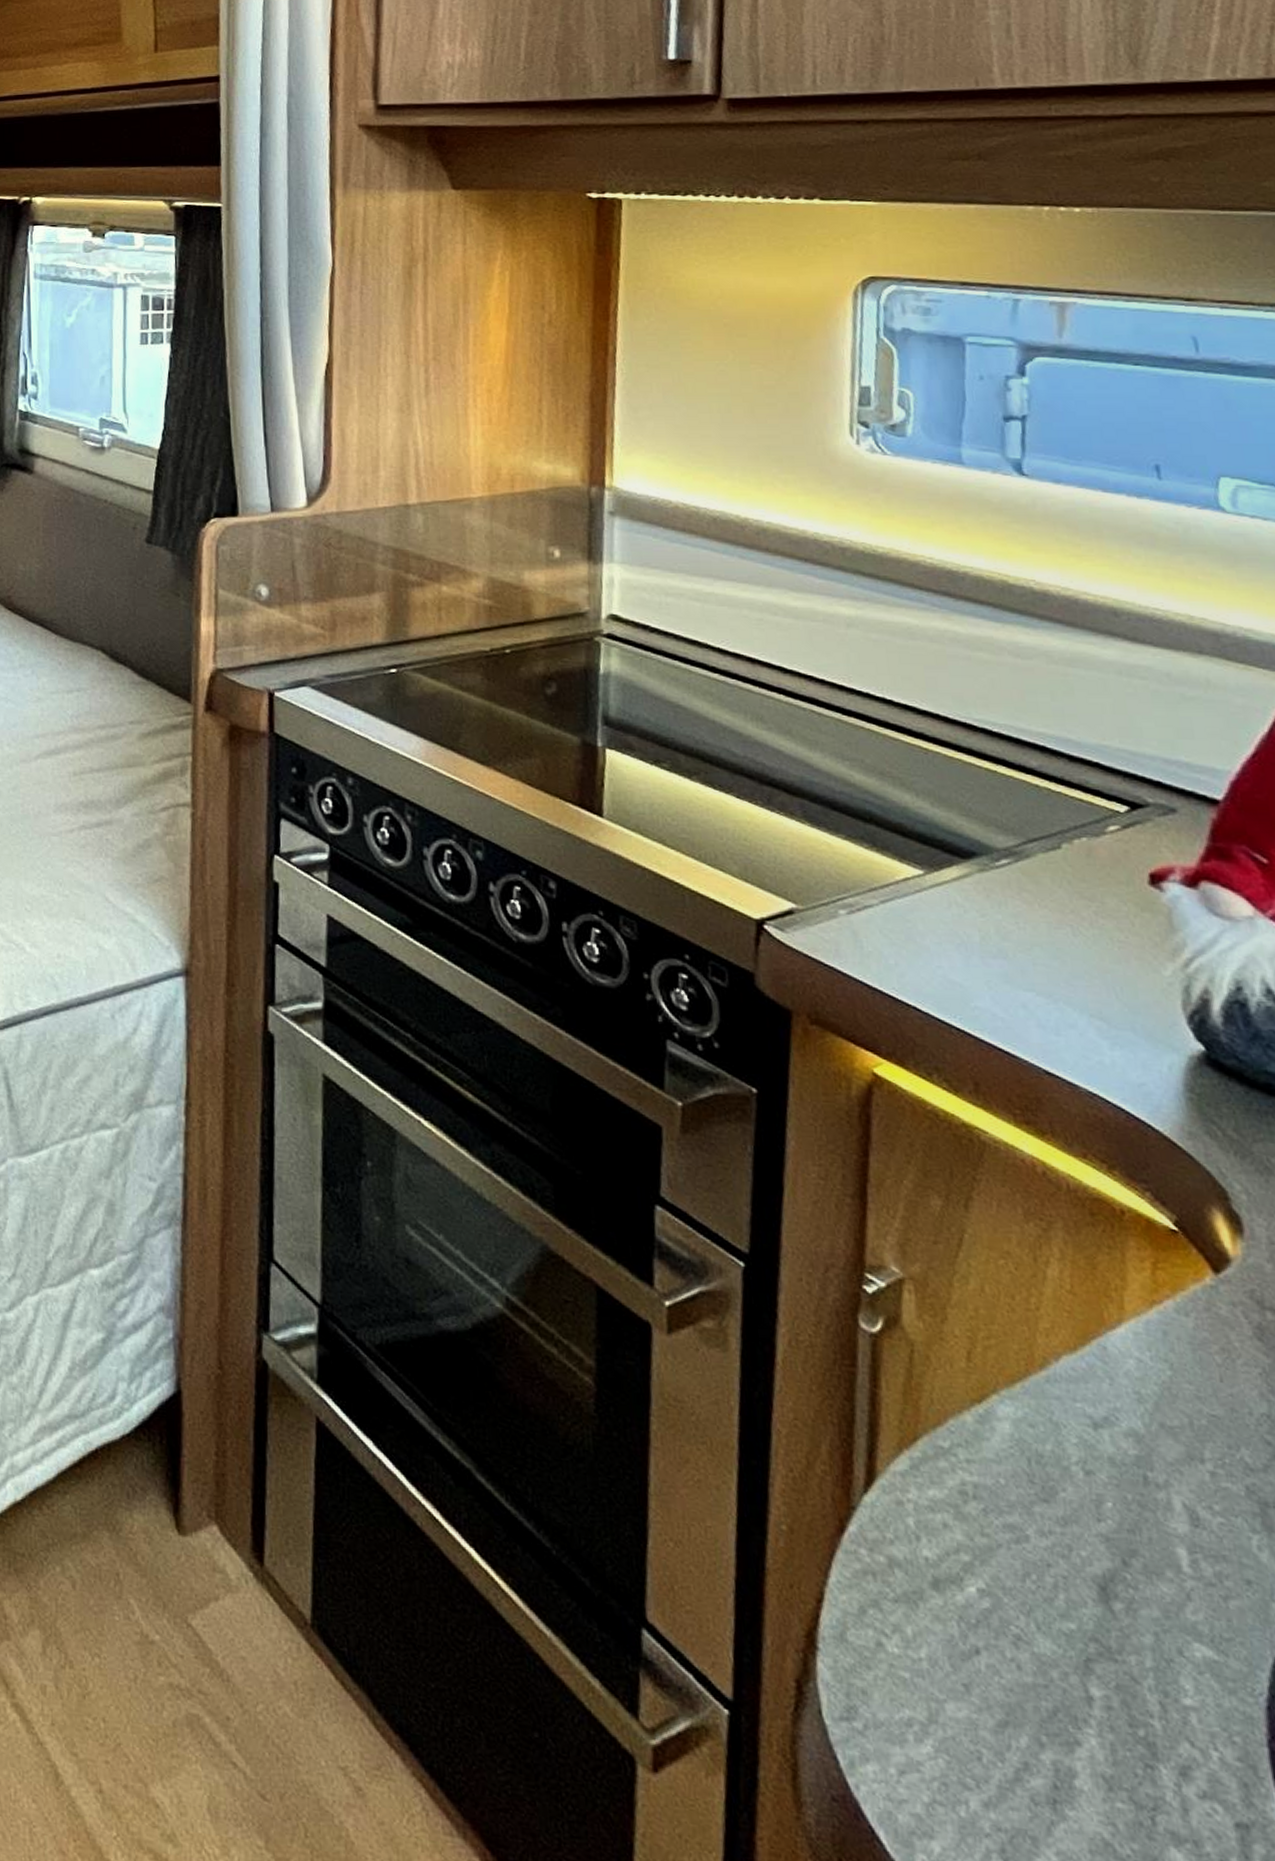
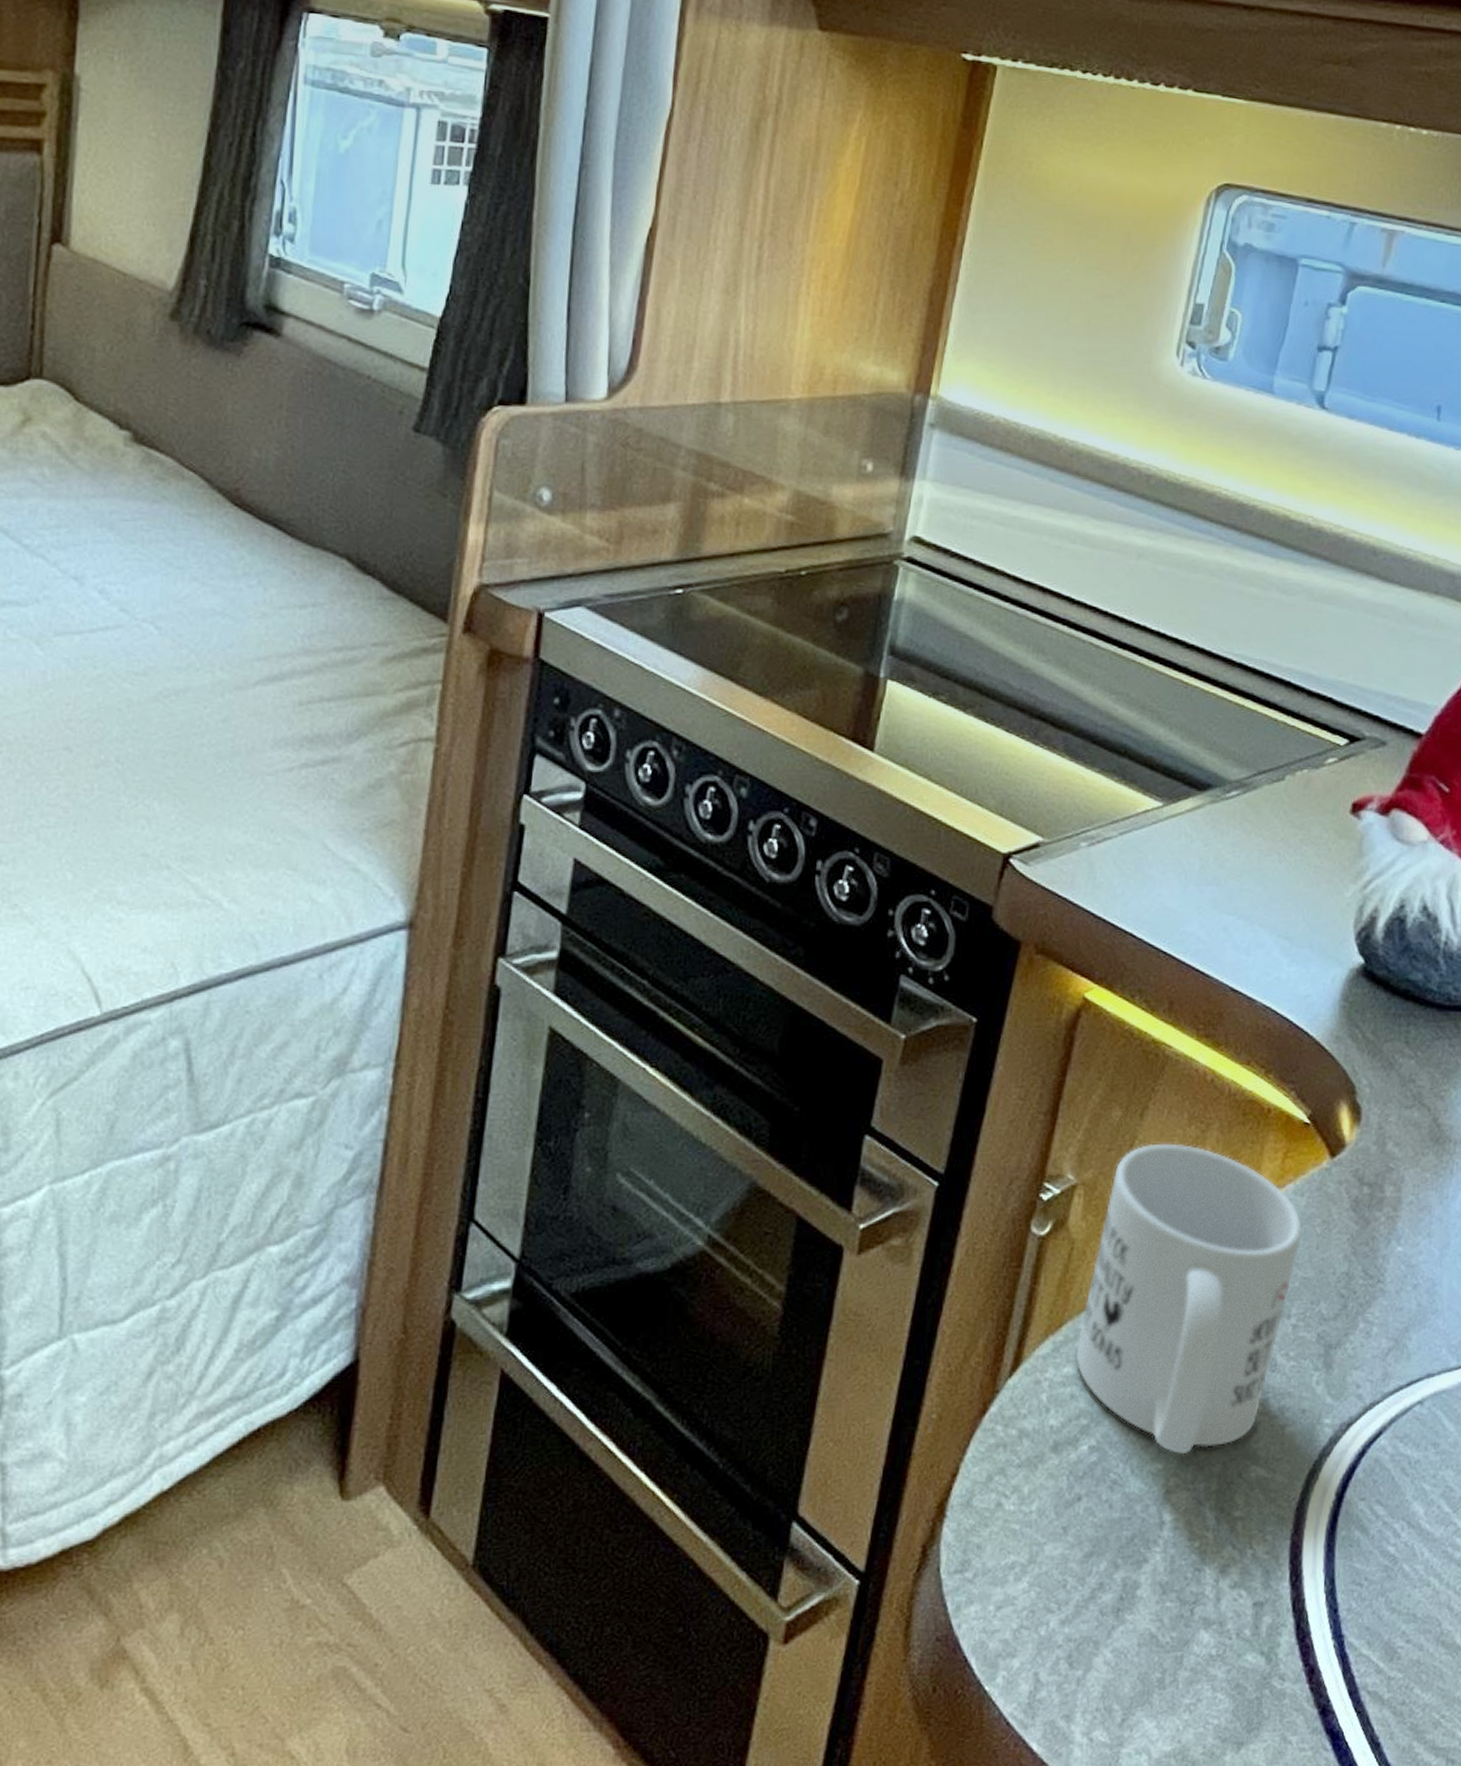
mug: none [938,1239,1199,1617] -> present [1075,1143,1303,1455]

